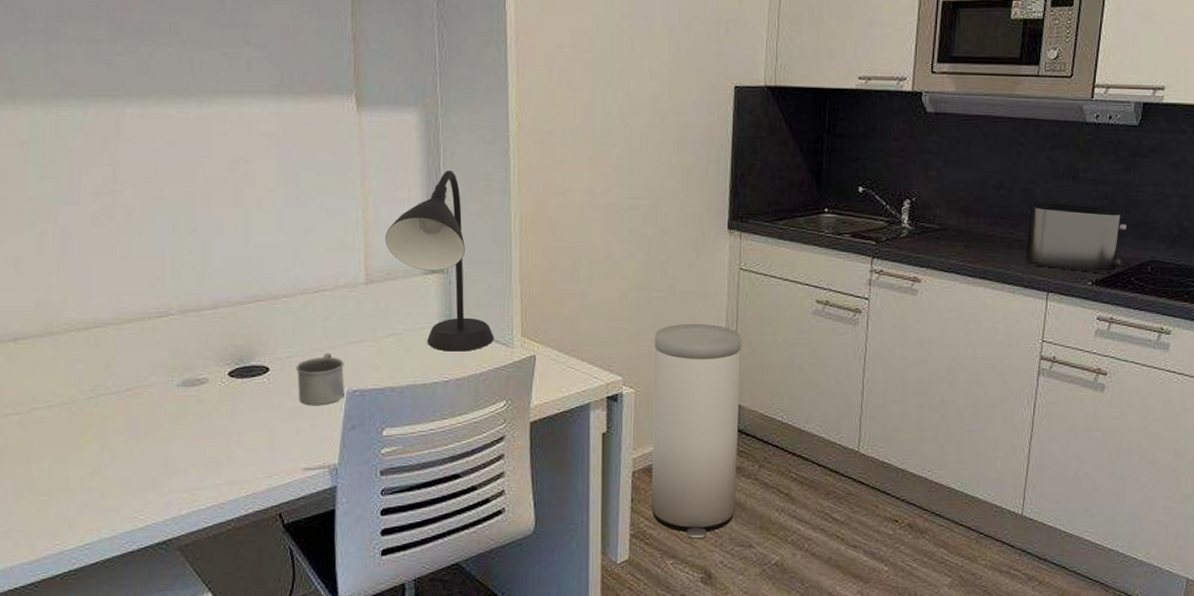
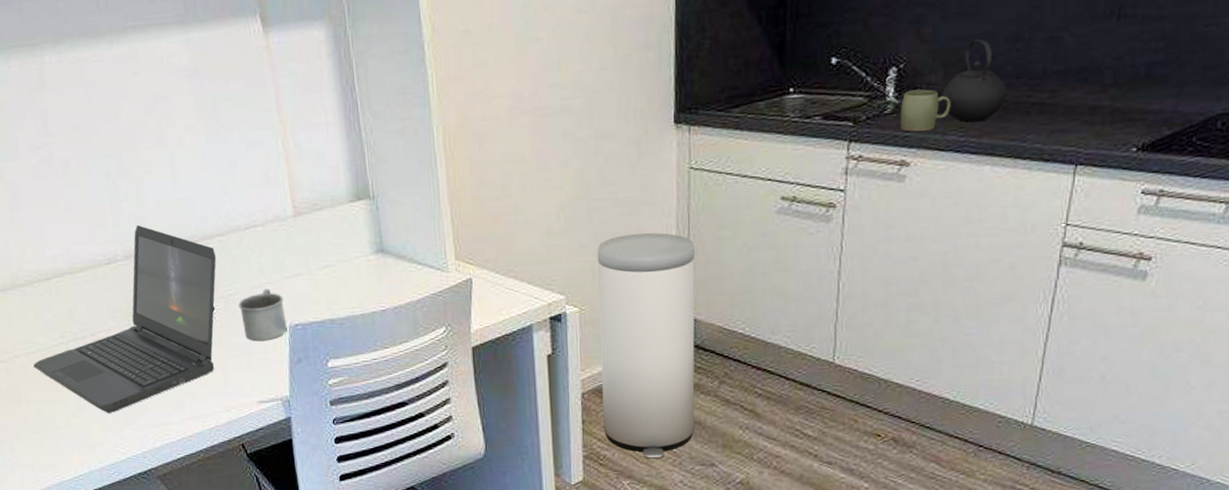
laptop computer: none [53,280,280,475] -> present [33,225,217,413]
desk lamp: present [385,170,494,352] -> none [307,87,428,280]
mug: none [913,220,952,255] -> present [901,89,951,132]
kettle: none [944,183,995,250] -> present [940,38,1008,122]
toaster: present [1025,201,1127,275] -> none [1046,48,1190,137]

